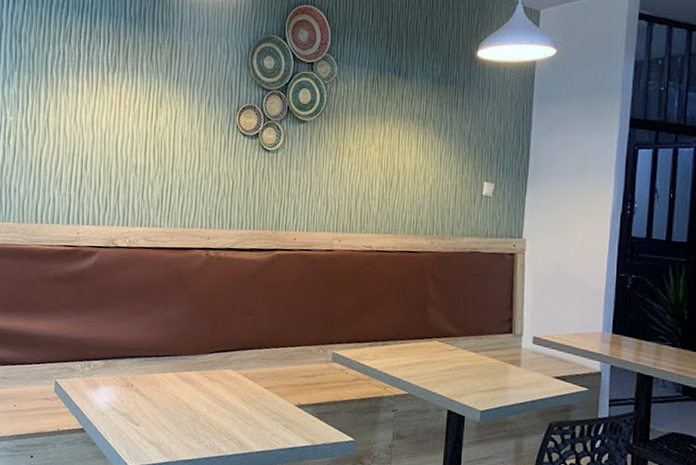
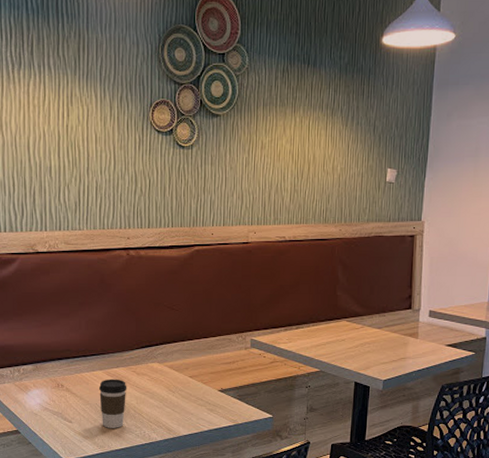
coffee cup: none [169,382,199,437] -> present [99,379,127,428]

